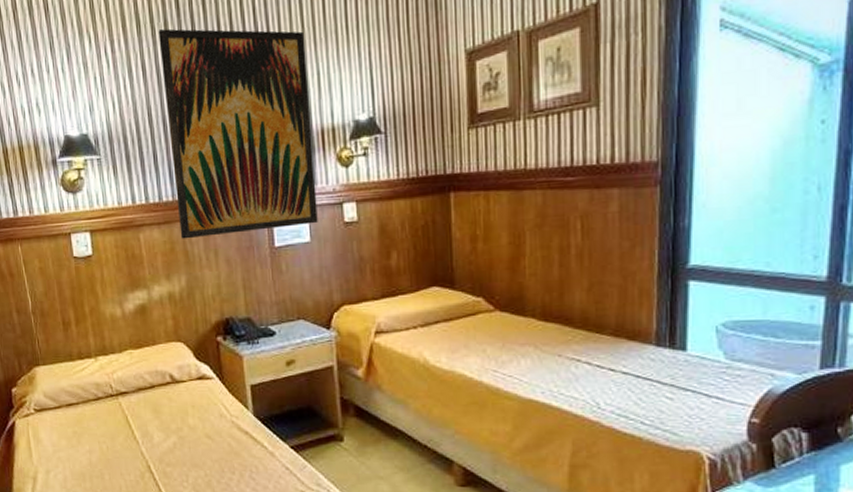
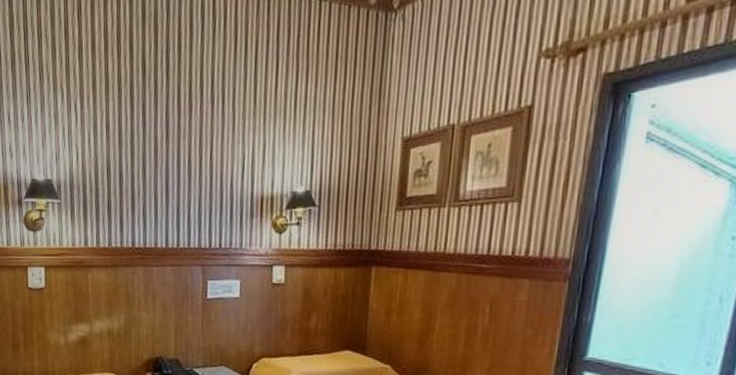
wall art: present [158,28,318,239] -> none [124,92,256,283]

